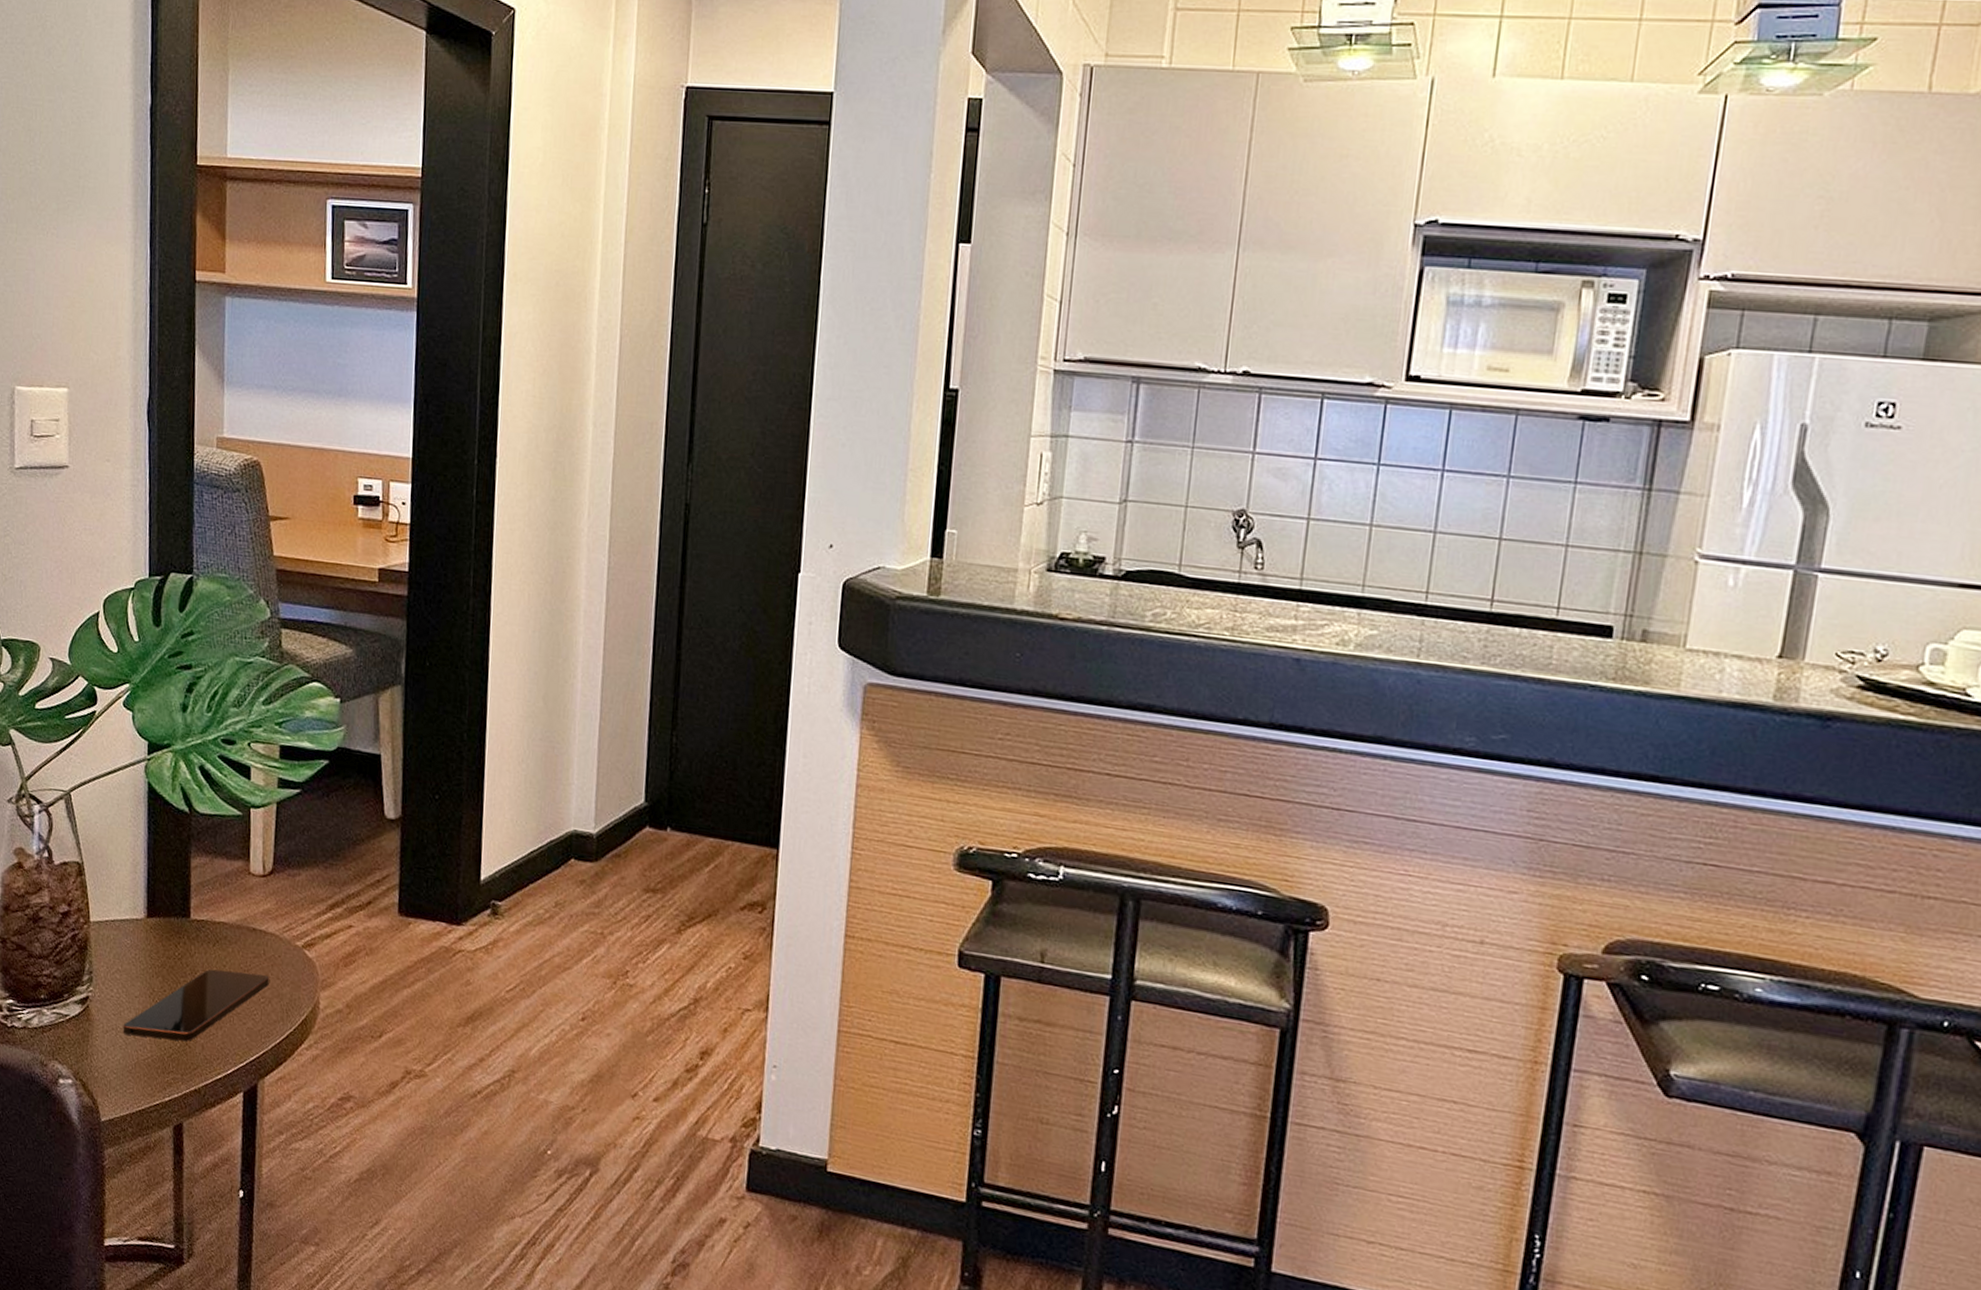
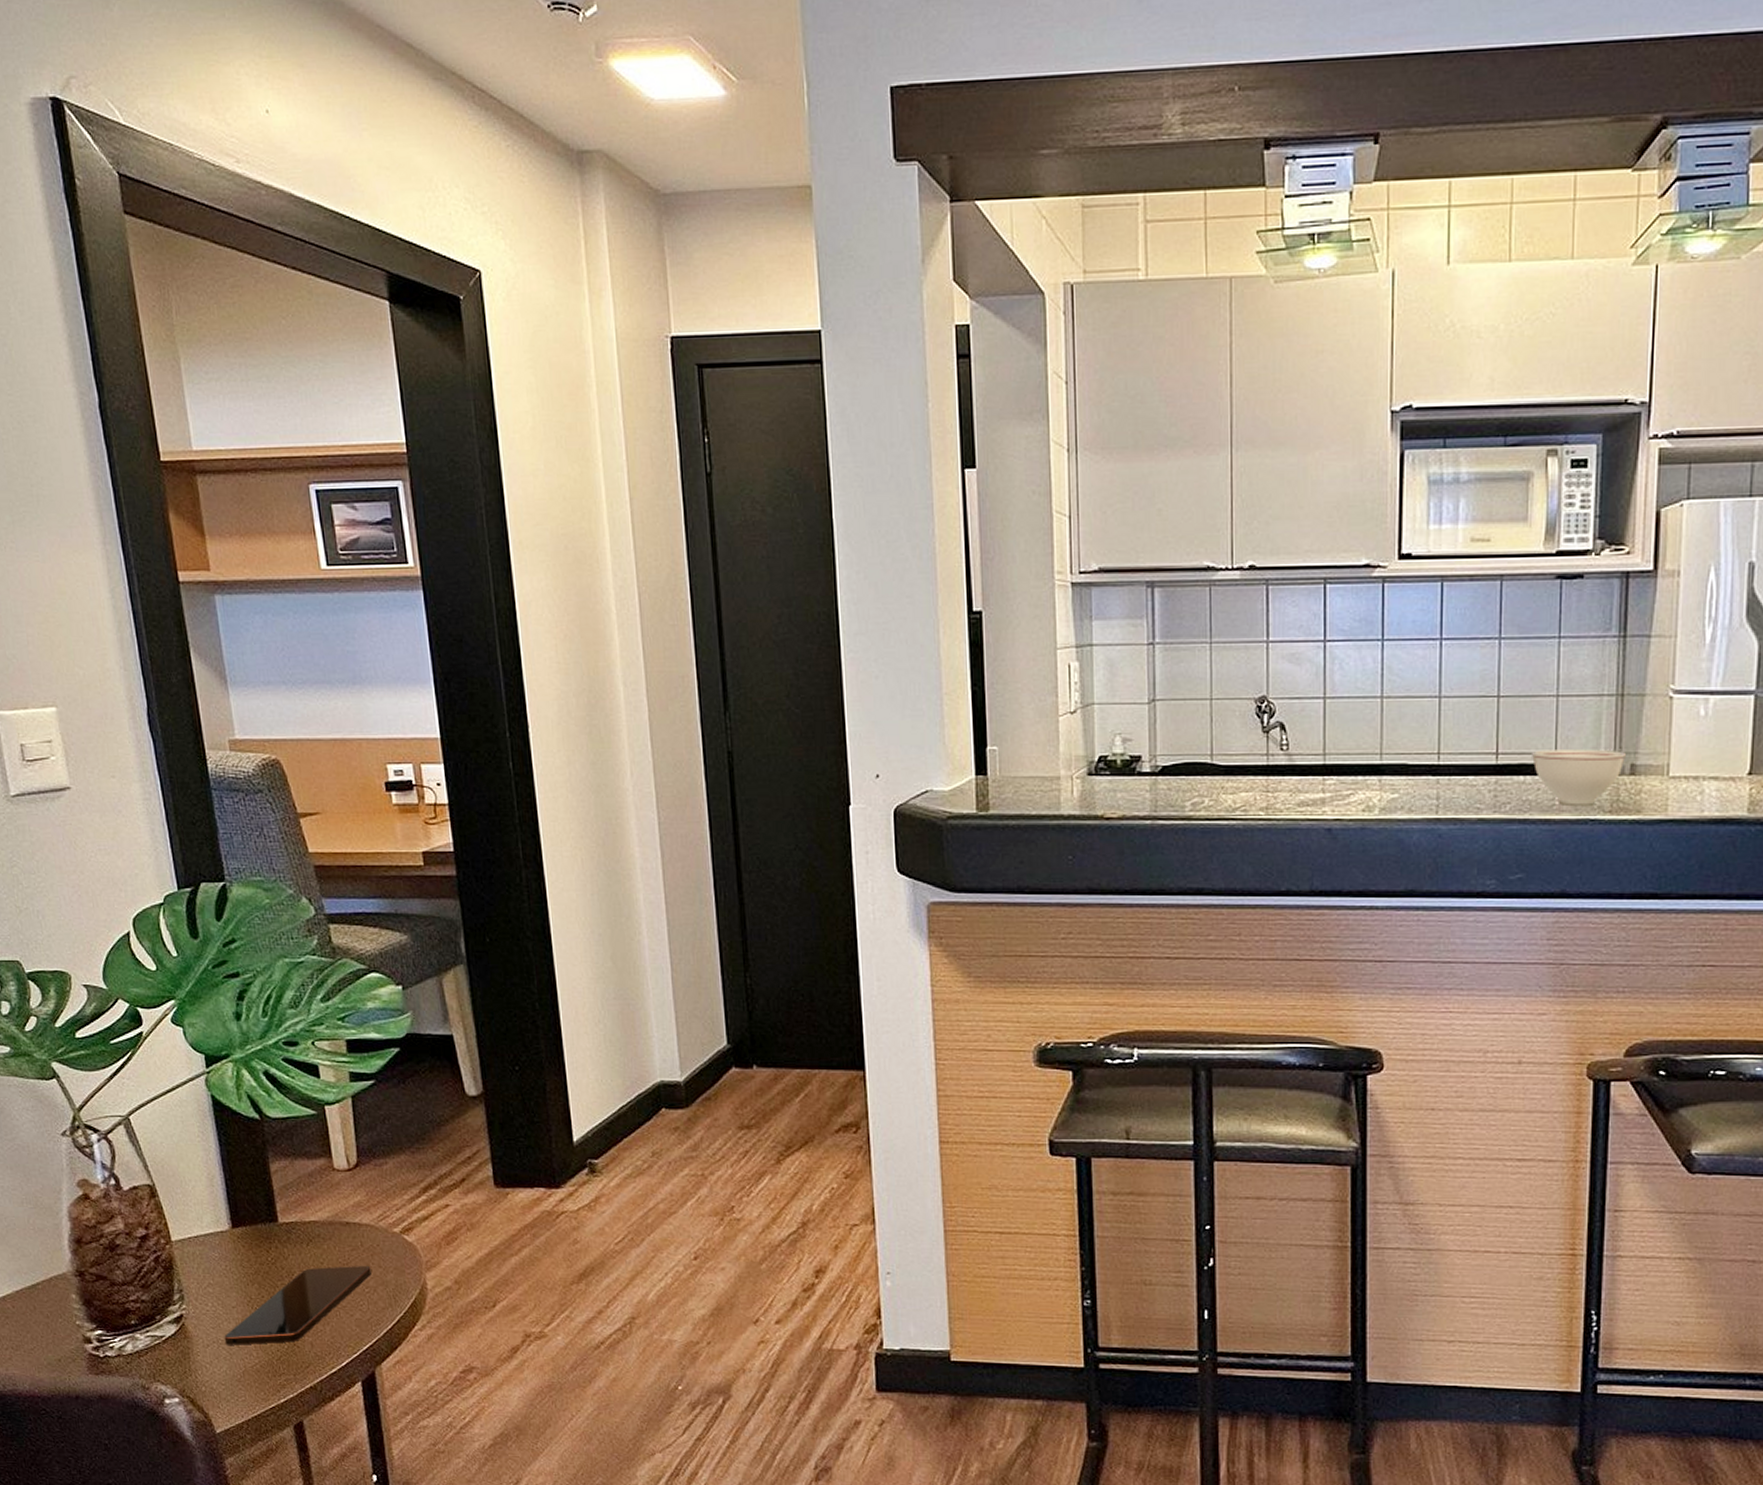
bowl: none [1530,601,1640,671] -> present [1530,749,1627,807]

